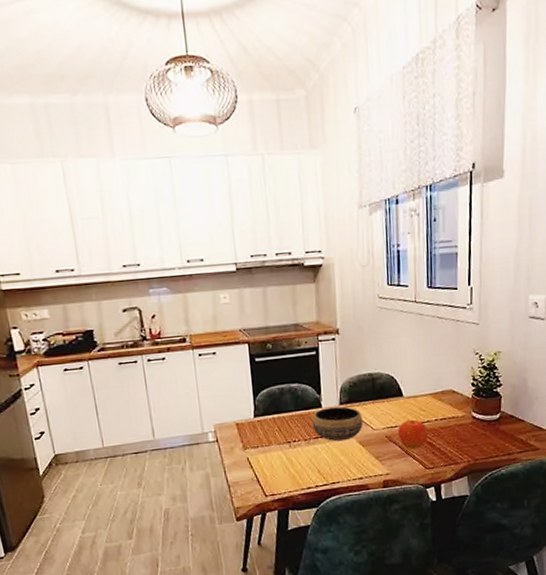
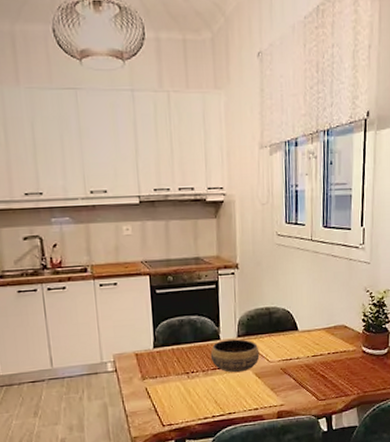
fruit: present [398,419,429,449] -> none [293,352,322,381]

